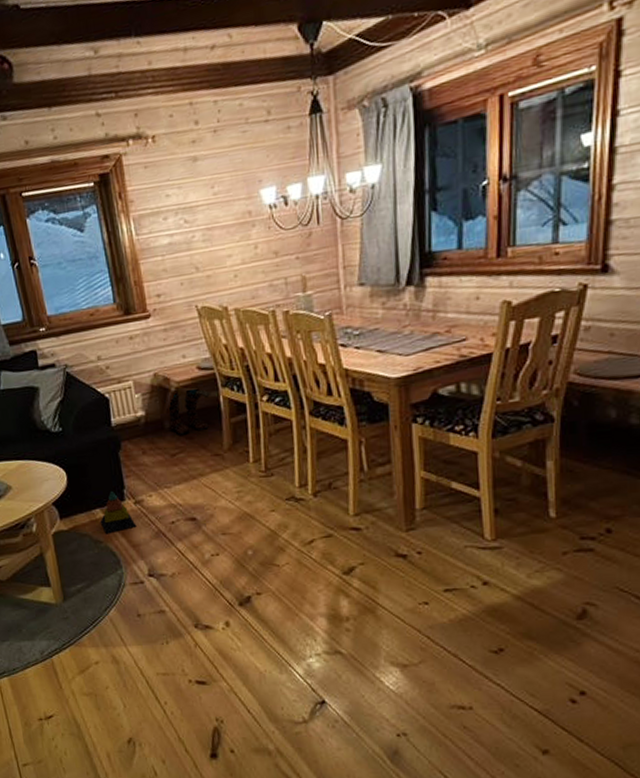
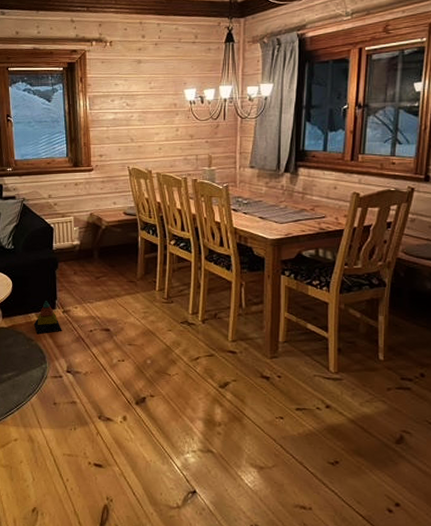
boots: present [163,386,211,435] -> none [95,227,132,263]

